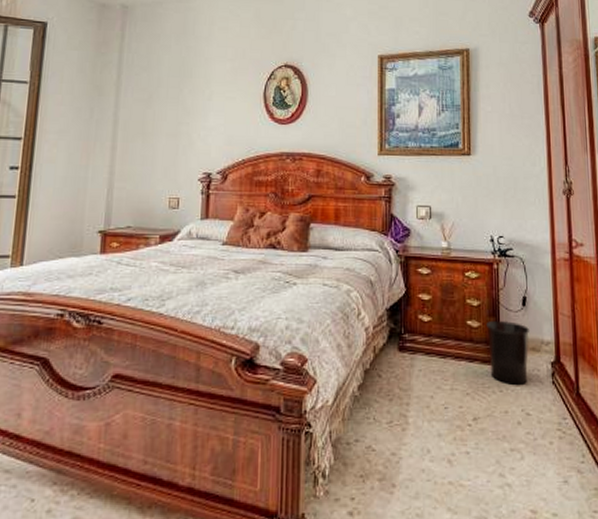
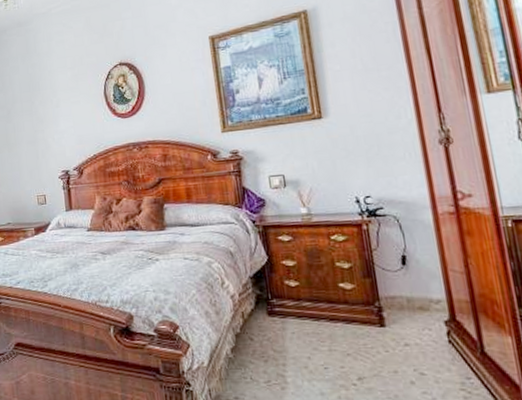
waste bin: present [486,321,530,386] -> none [361,281,418,346]

